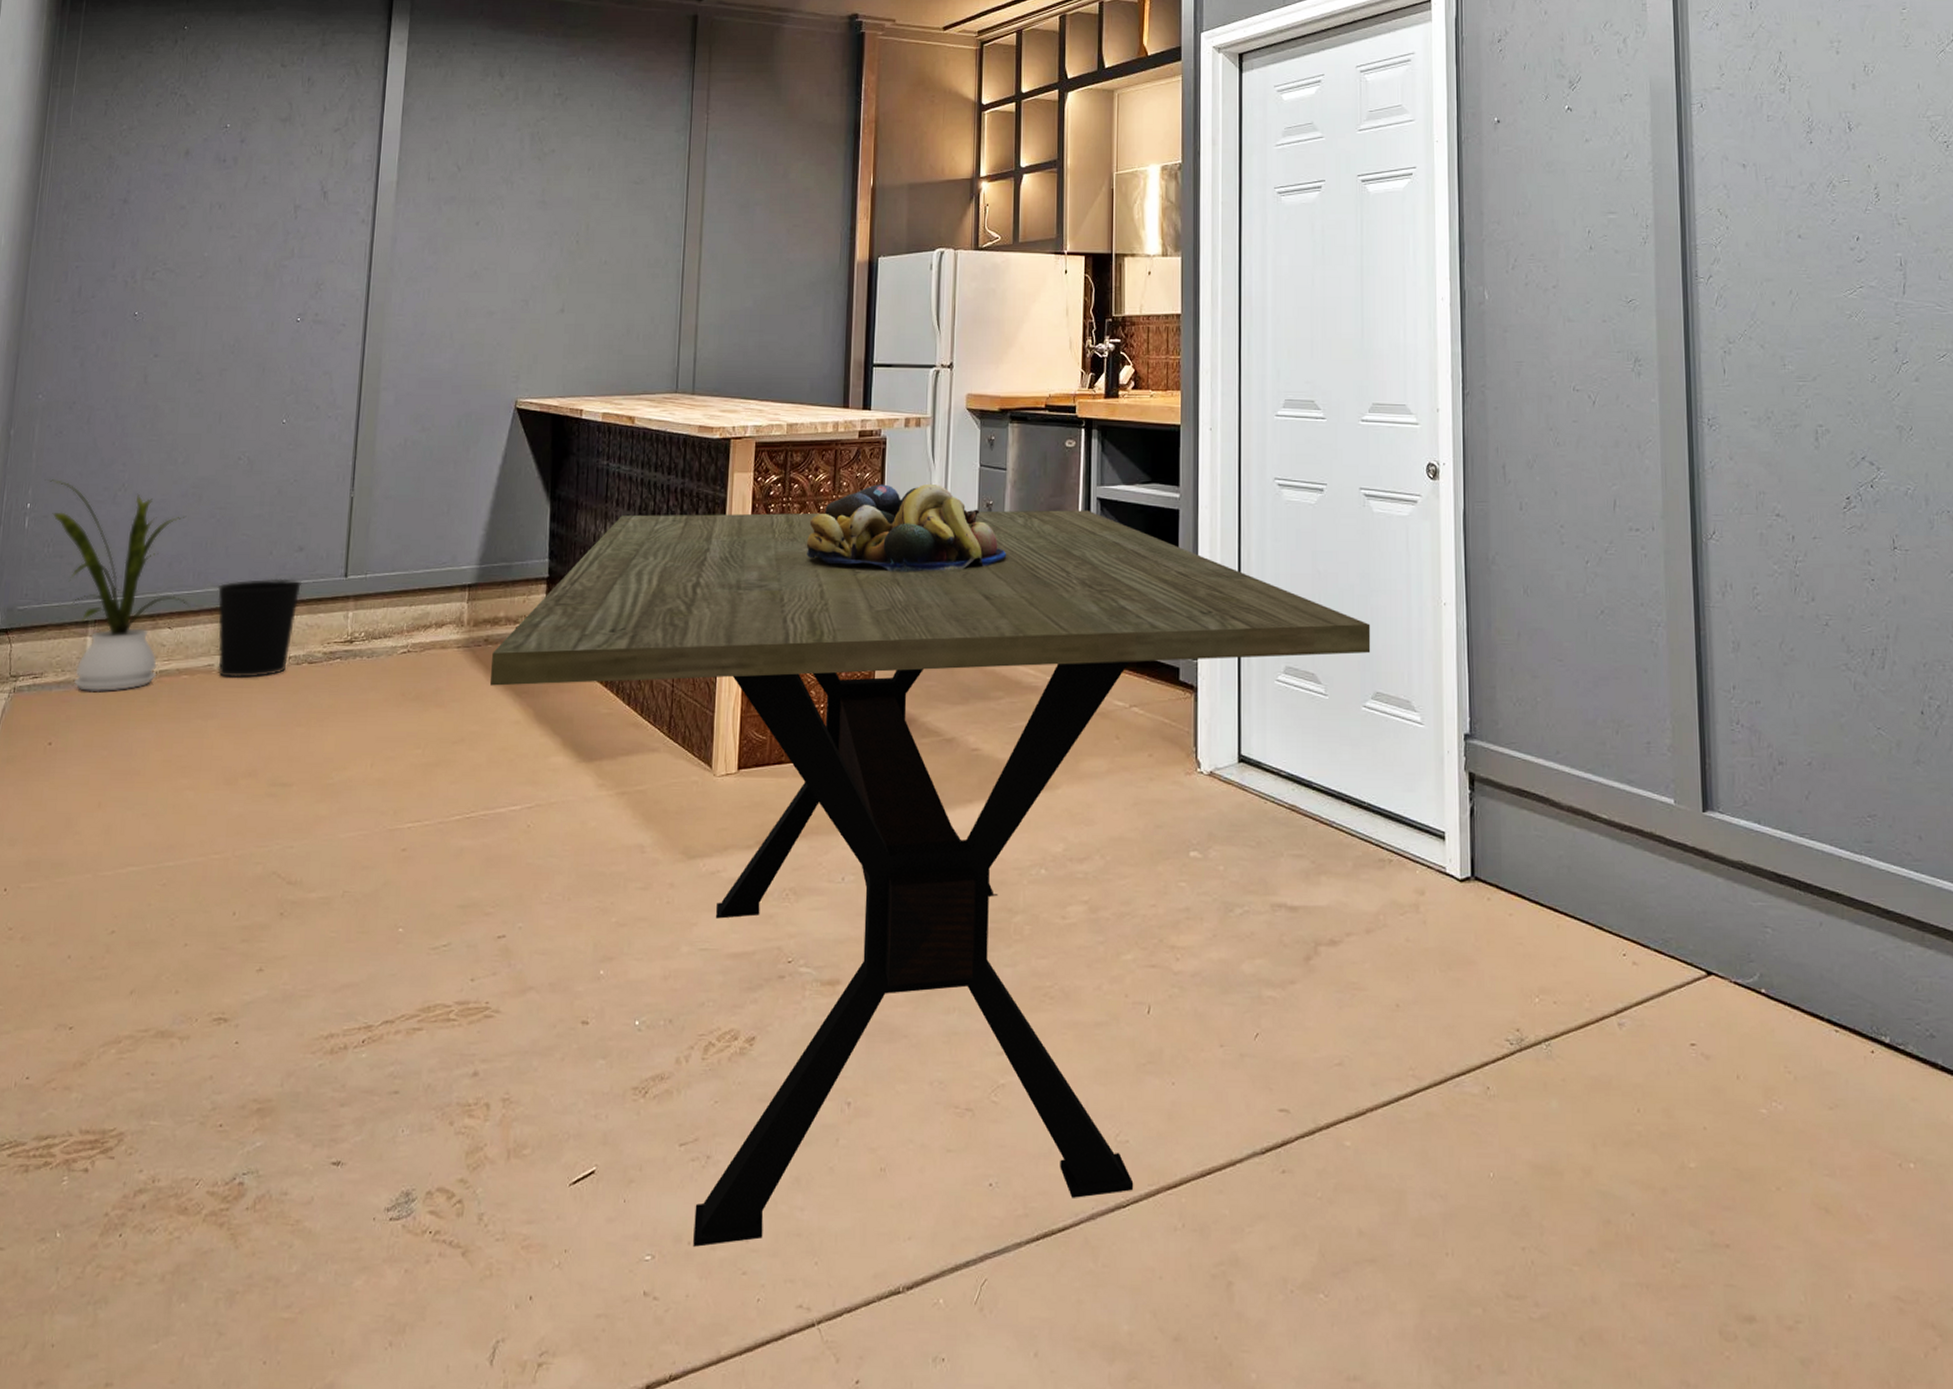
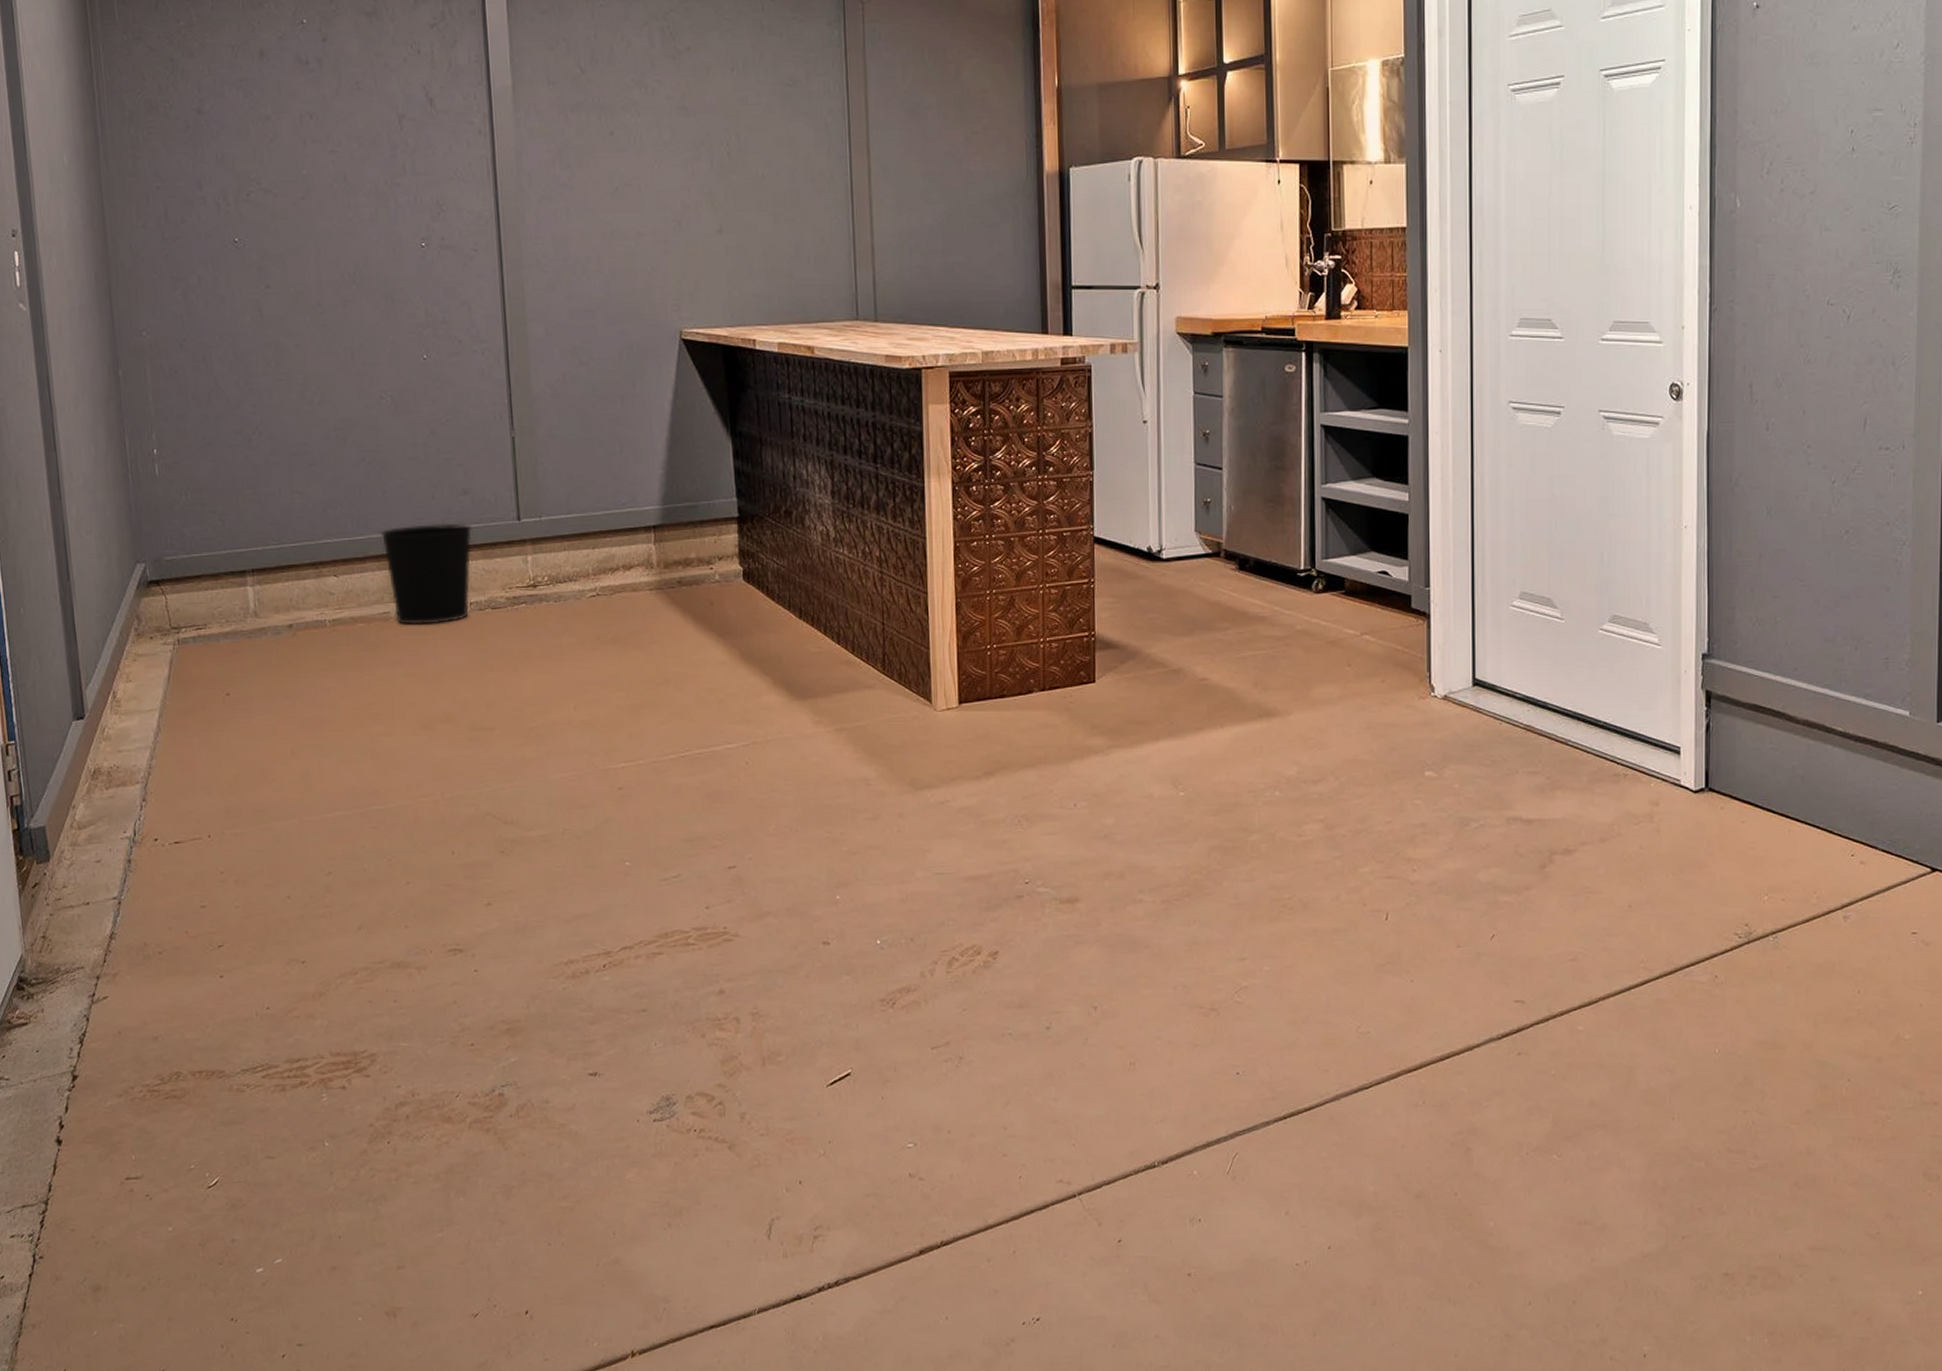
house plant: present [45,479,191,693] -> none [168,423,355,643]
dining table: present [490,510,1371,1247] -> none [688,438,1609,1134]
fruit bowl: present [806,483,1006,572] -> none [1012,412,1226,505]

